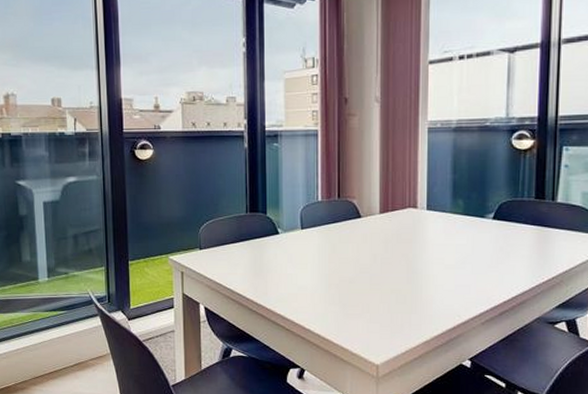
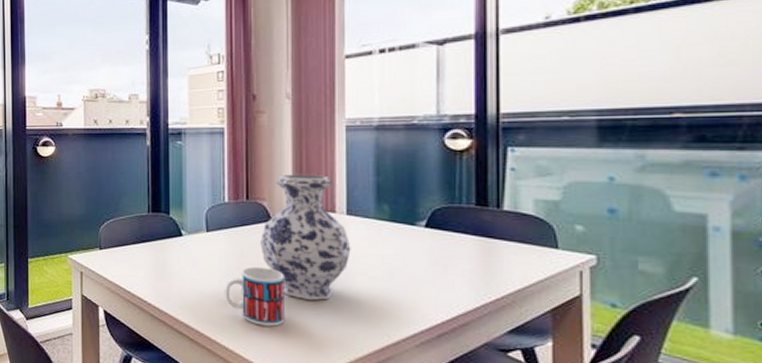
mug: none [318,260,371,313] -> present [225,266,284,327]
vase: none [350,173,430,288] -> present [260,174,351,300]

